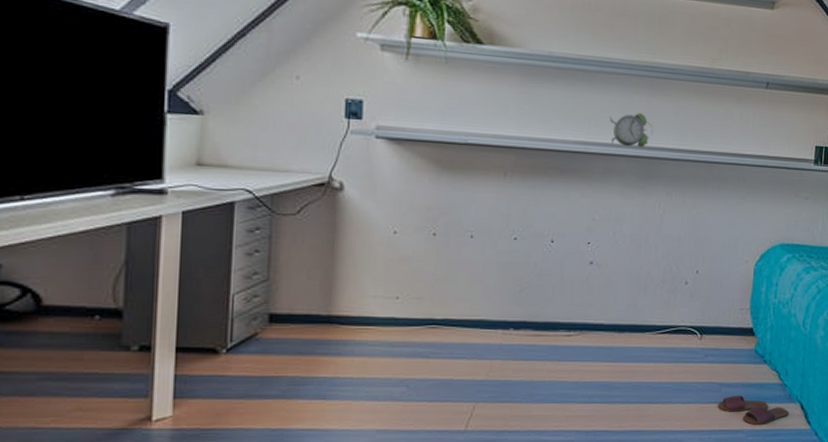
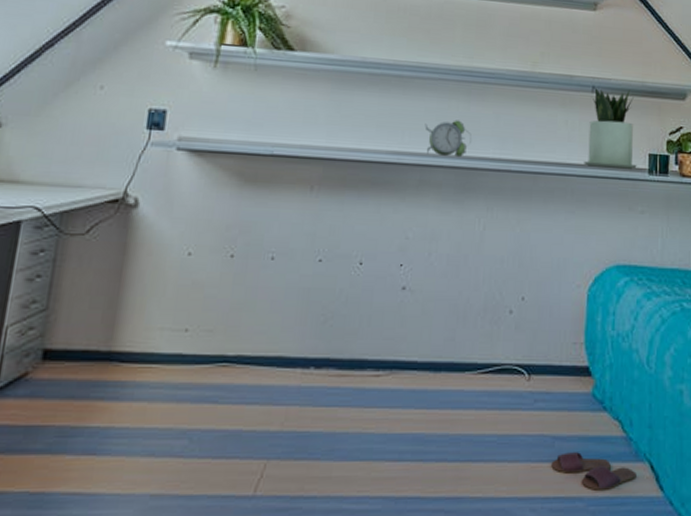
planter: none [756,84,805,160] -> present [584,88,637,169]

